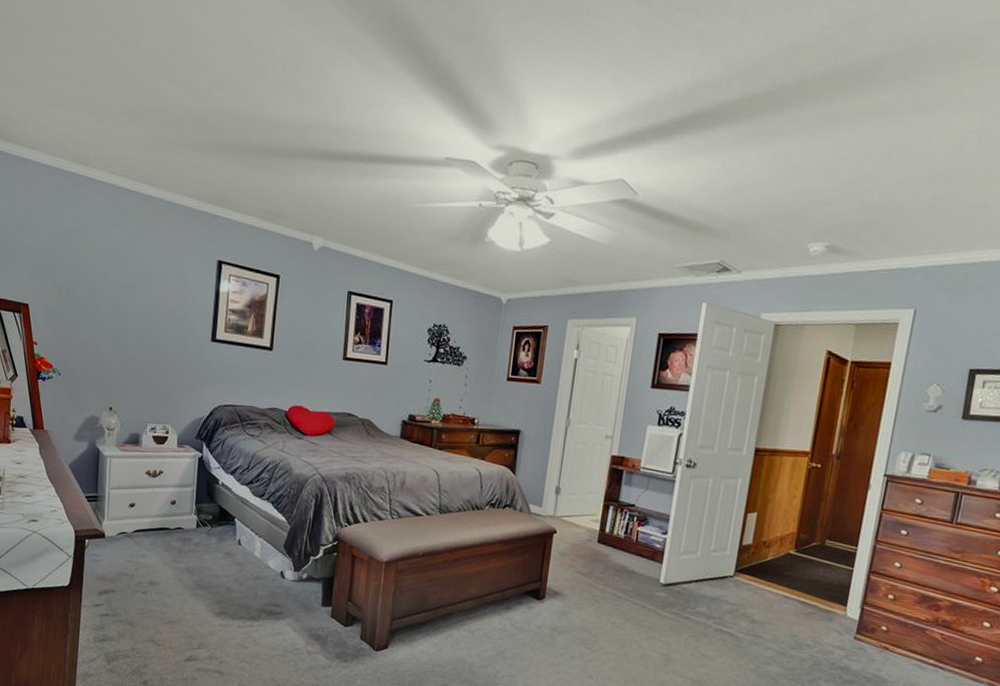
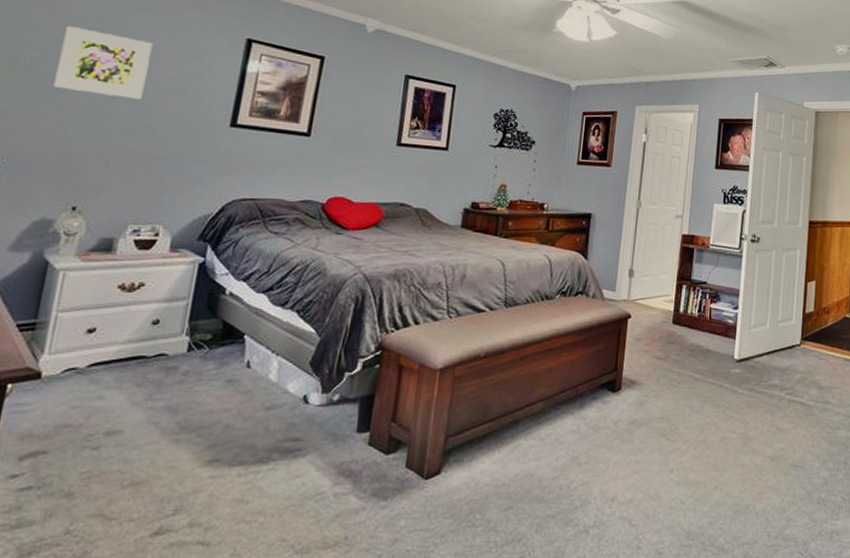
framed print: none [86,255,149,318] -> present [53,26,153,100]

